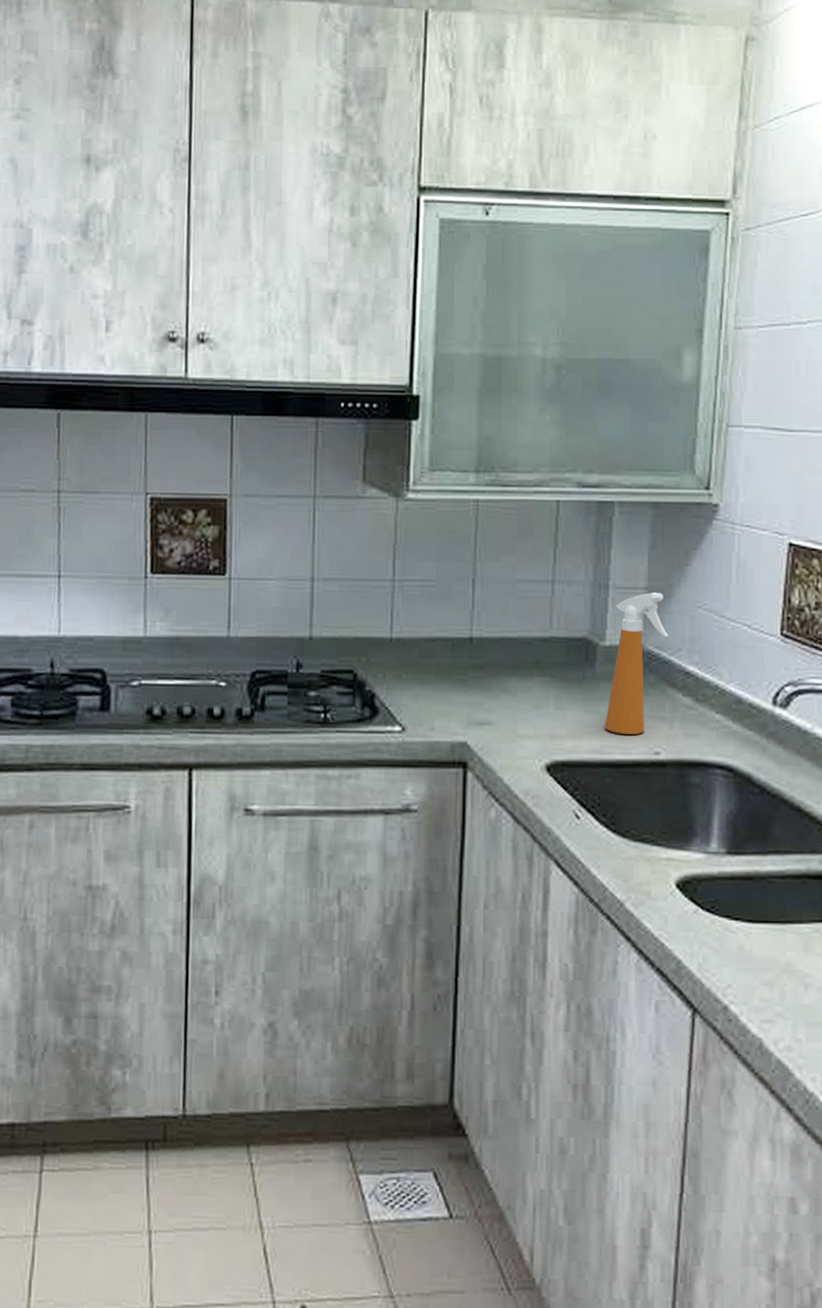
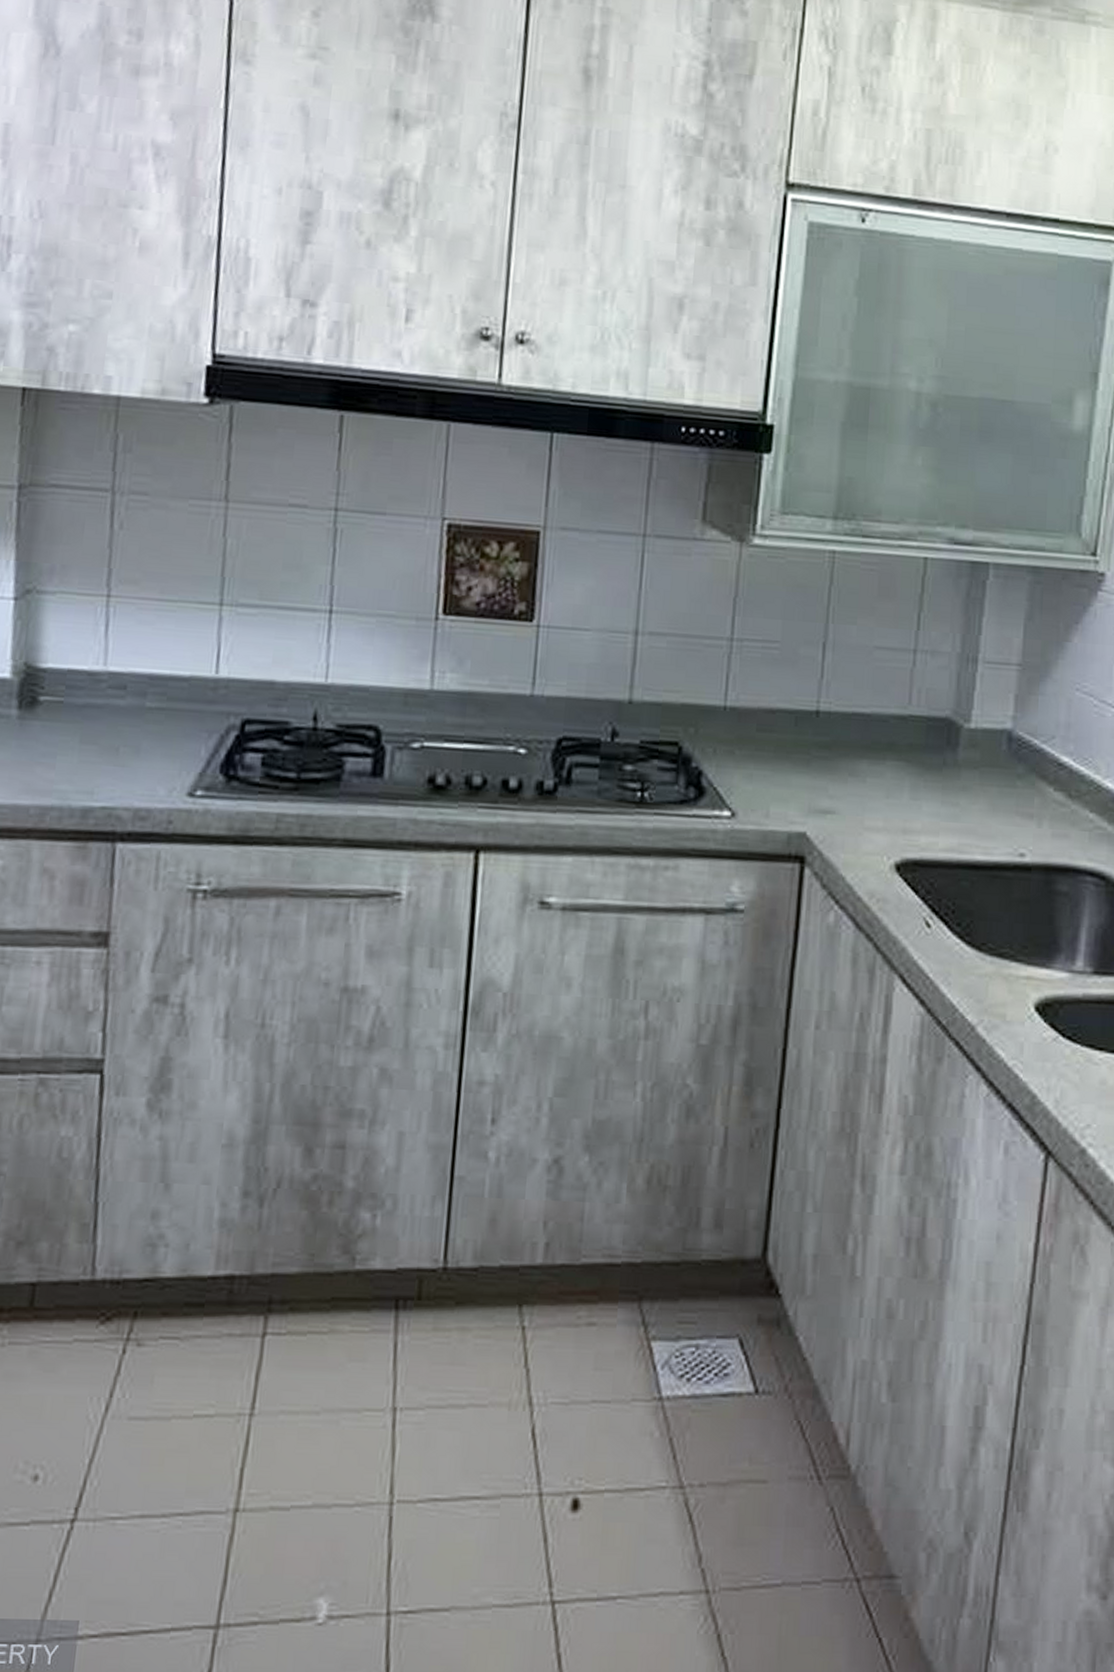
spray bottle: present [605,592,668,735] -> none [965,669,1042,833]

